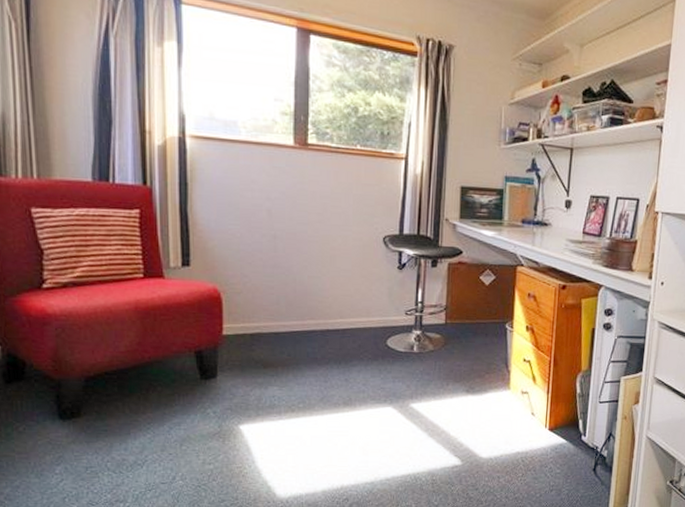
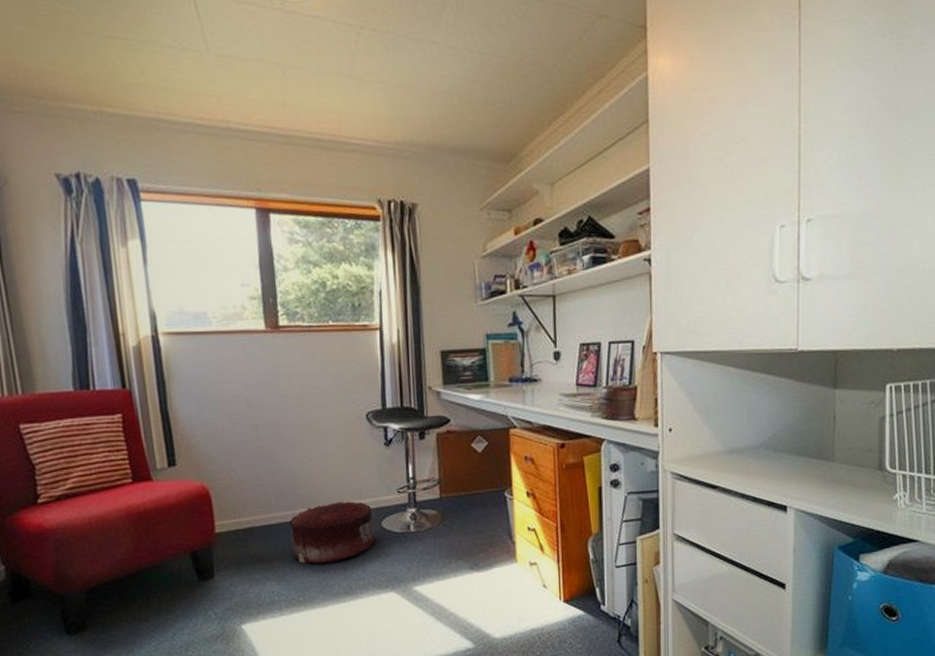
pouf: none [297,317,382,374] -> present [289,501,378,564]

